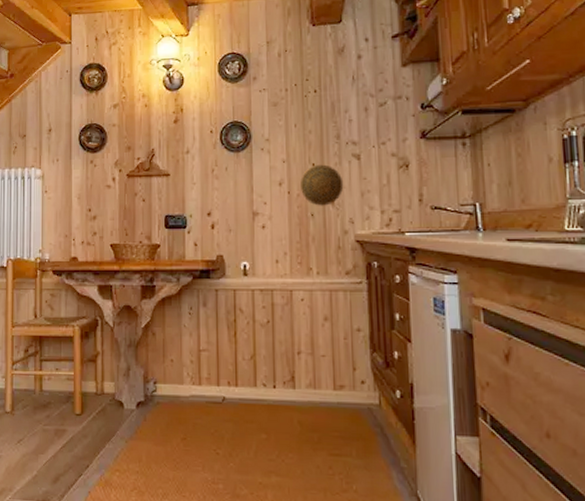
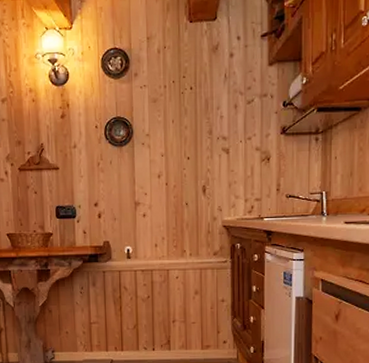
decorative plate: present [301,164,344,206] -> none [177,158,214,196]

